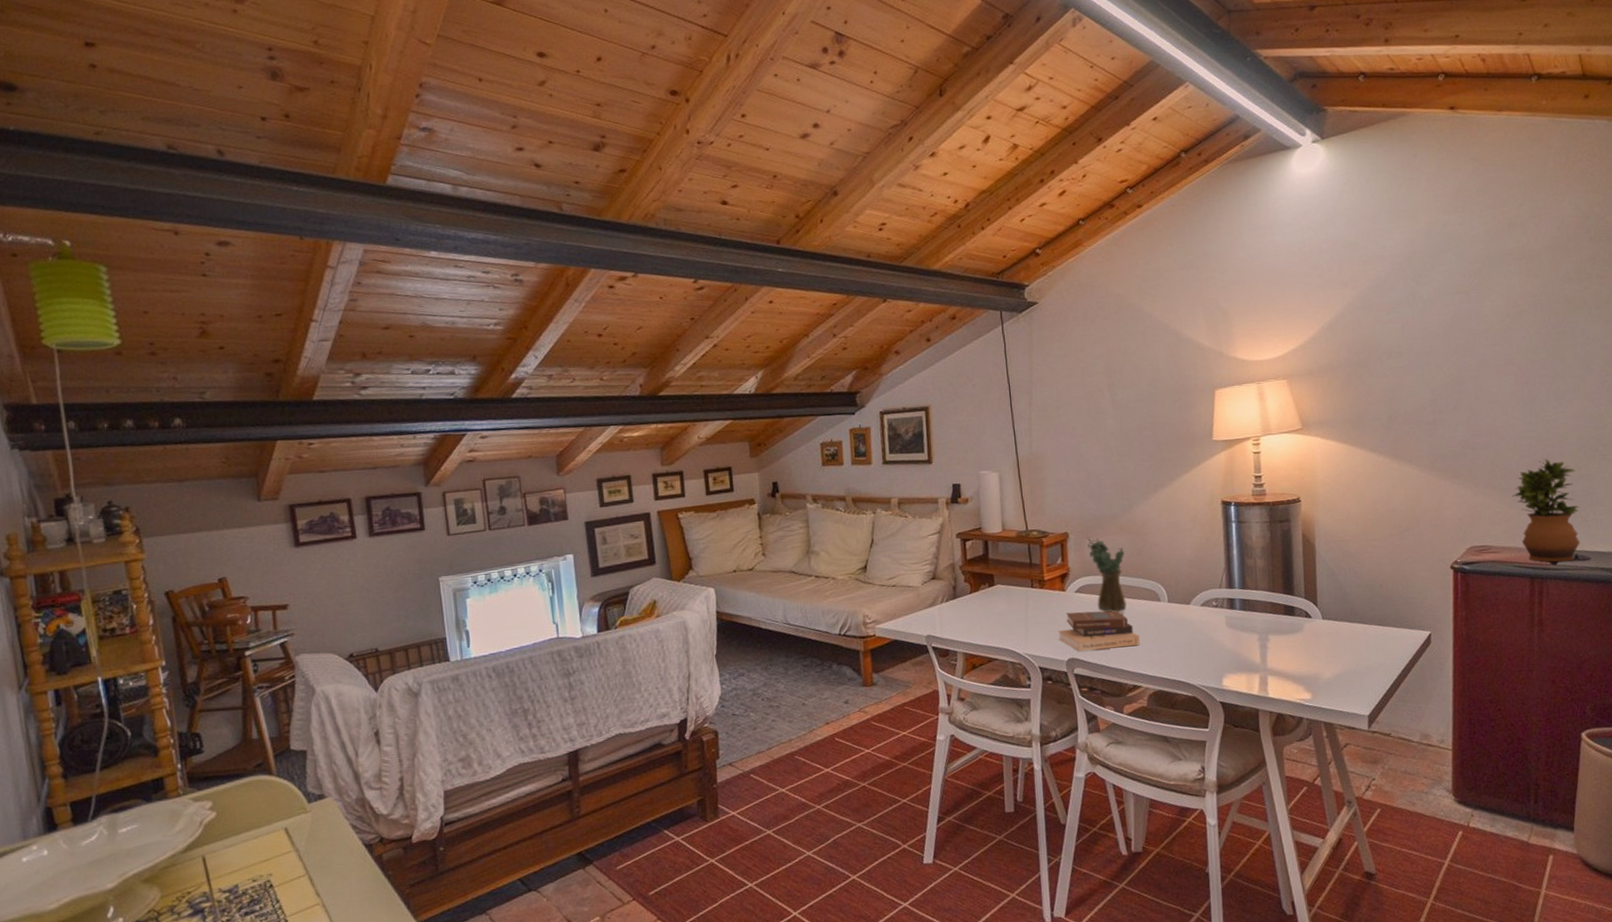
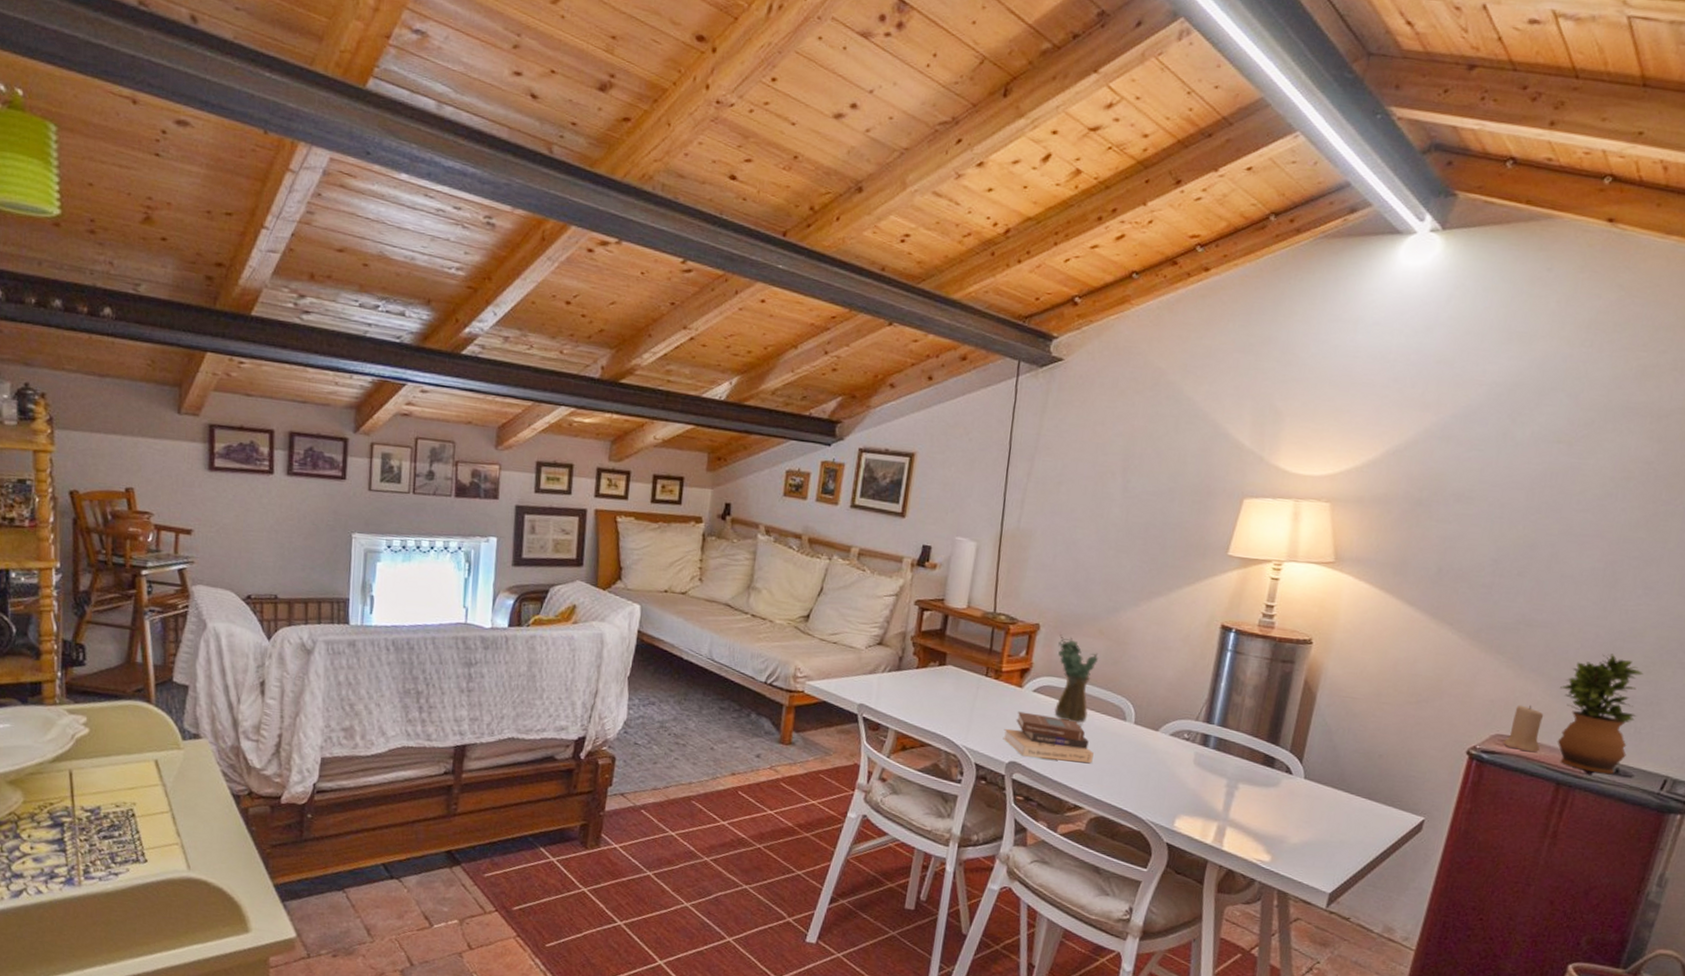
candle: none [1478,515,1510,556] -> present [1502,704,1544,753]

